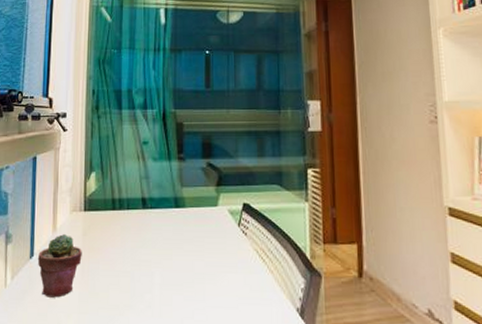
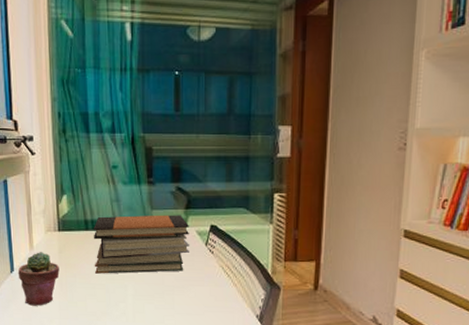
book stack: none [119,192,221,259] -> present [94,215,189,274]

